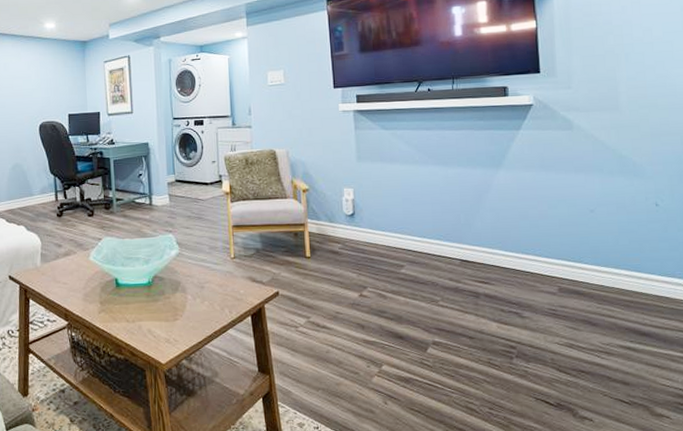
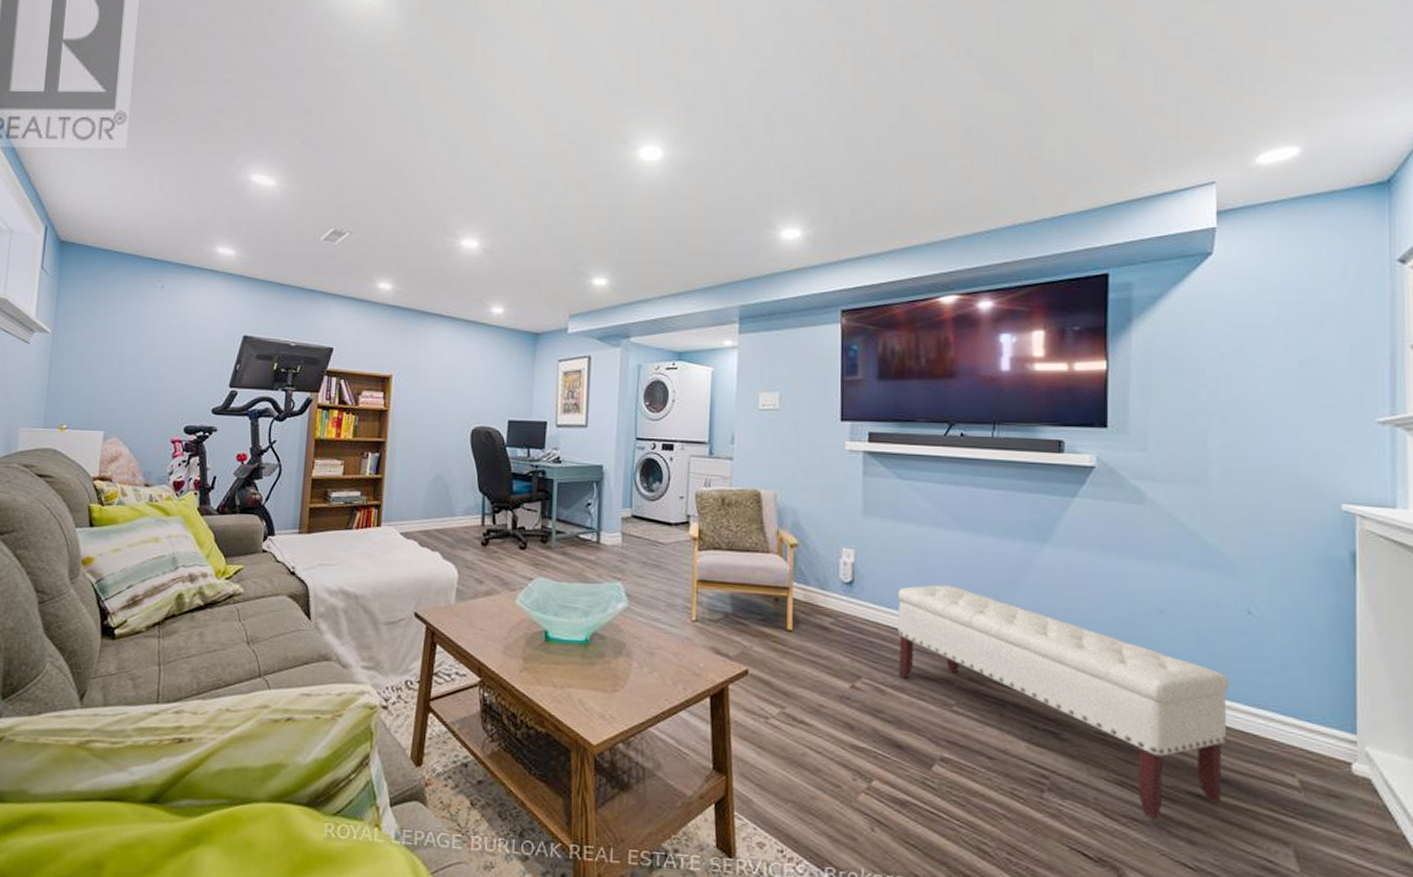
bench: none [389,208,647,370] -> present [896,584,1229,820]

